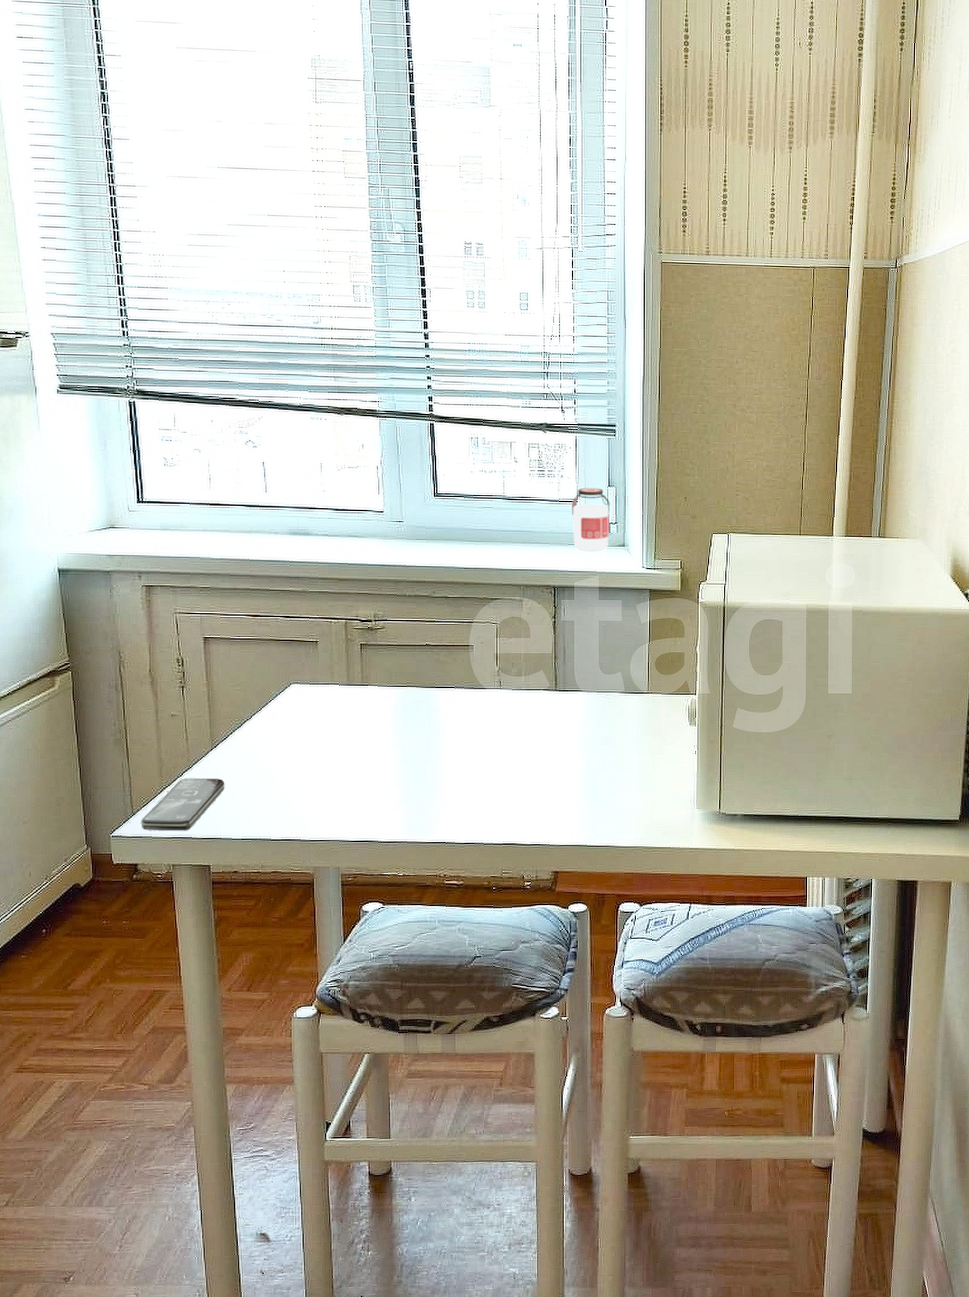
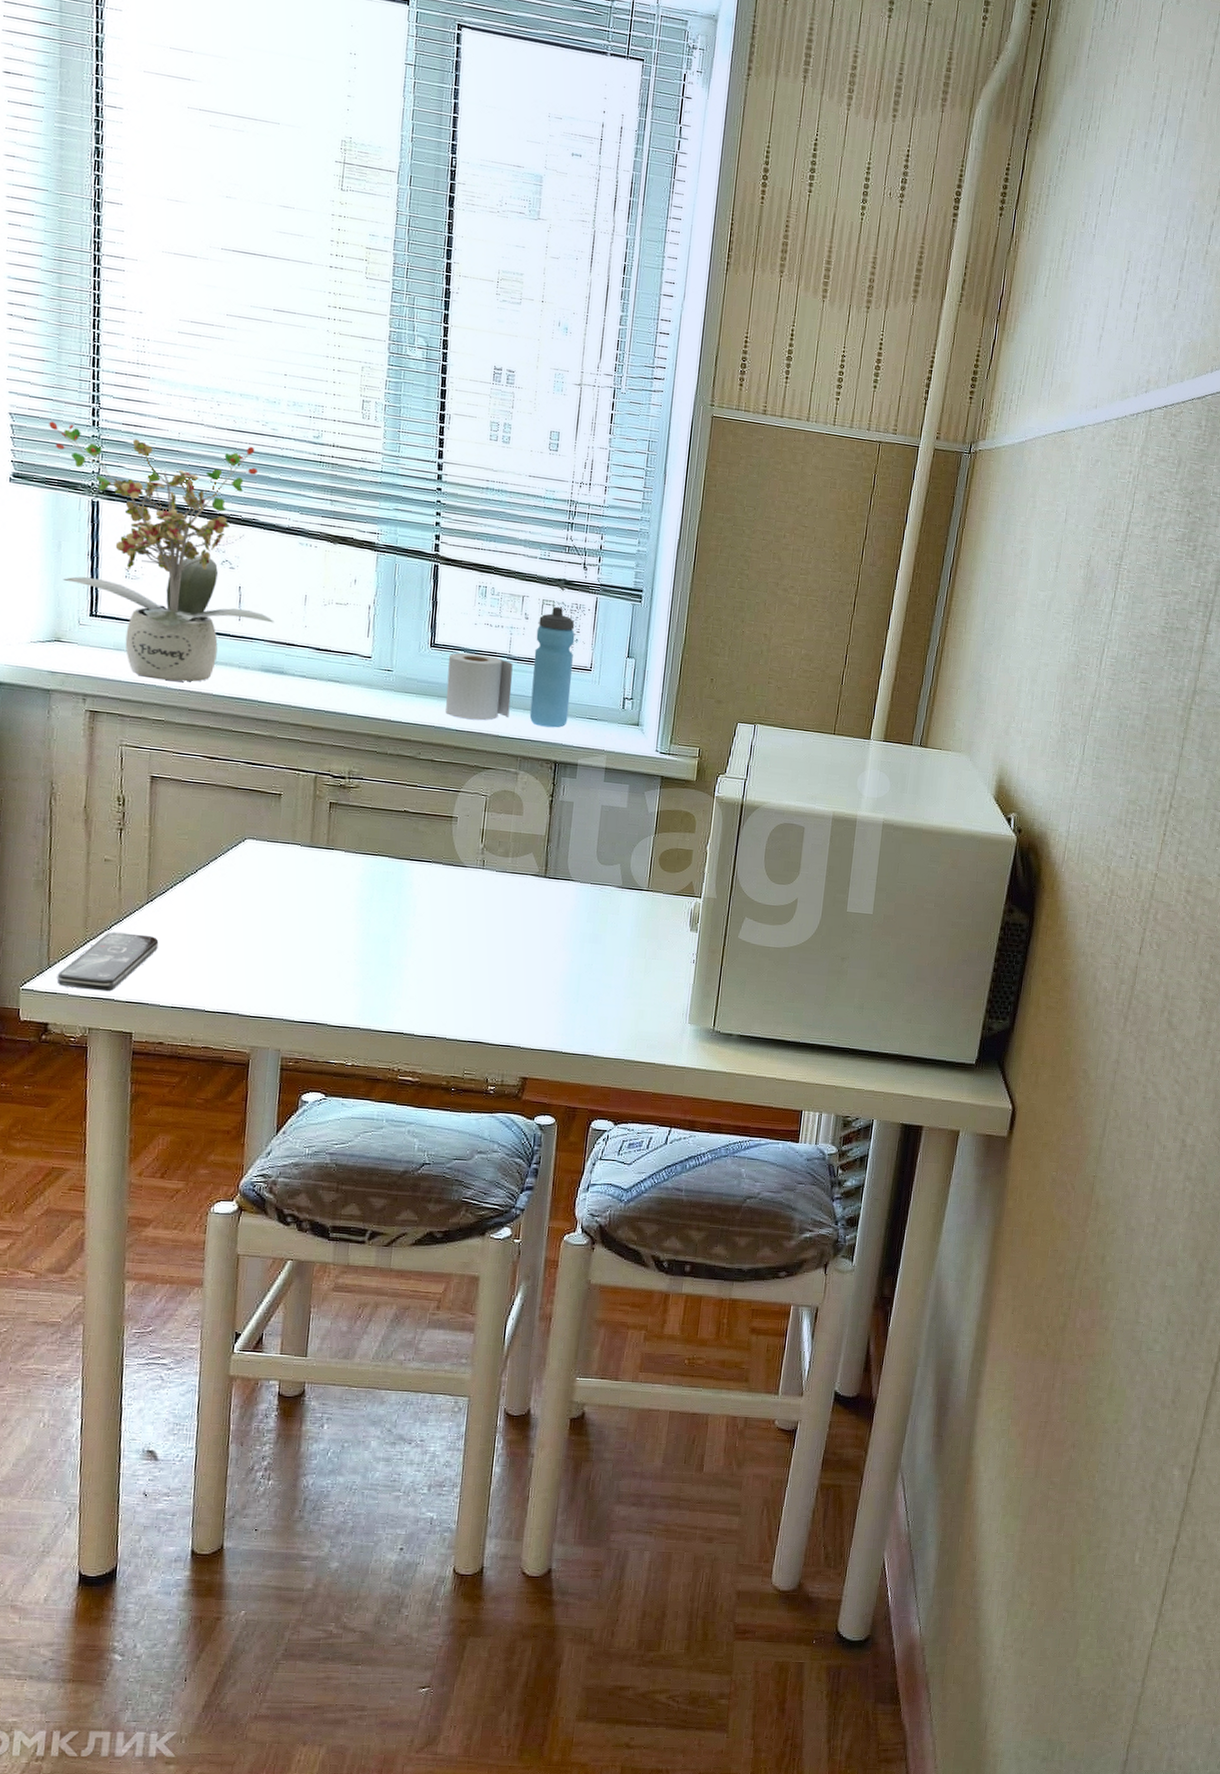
potted plant: none [86,336,296,552] -> present [49,421,274,682]
paper towel roll: none [451,498,509,557] -> present [445,652,513,721]
water bottle: none [526,448,561,557] -> present [529,606,575,728]
jar: present [572,487,611,553] -> none [581,655,628,730]

